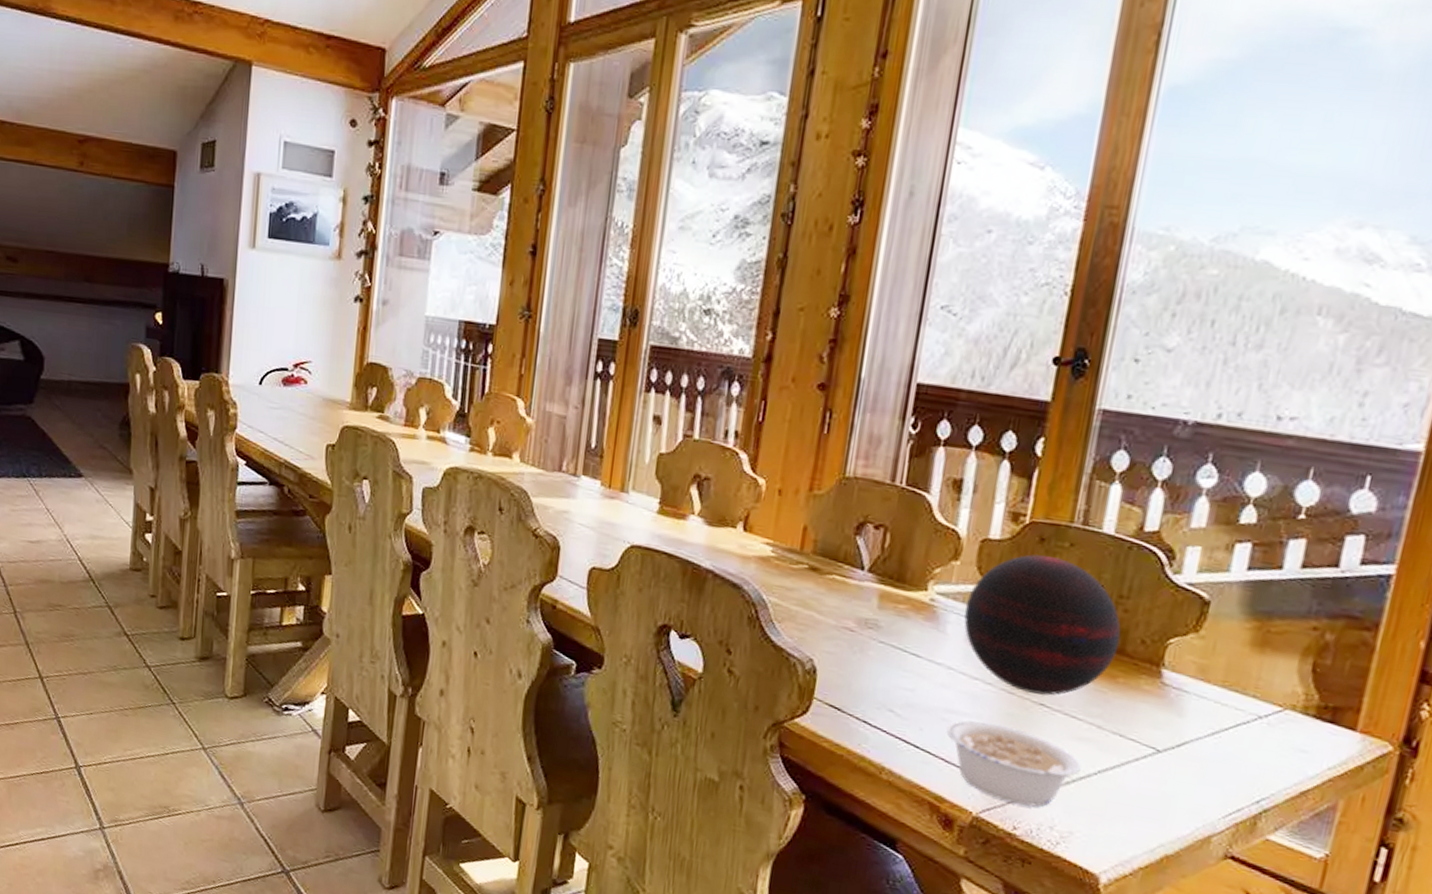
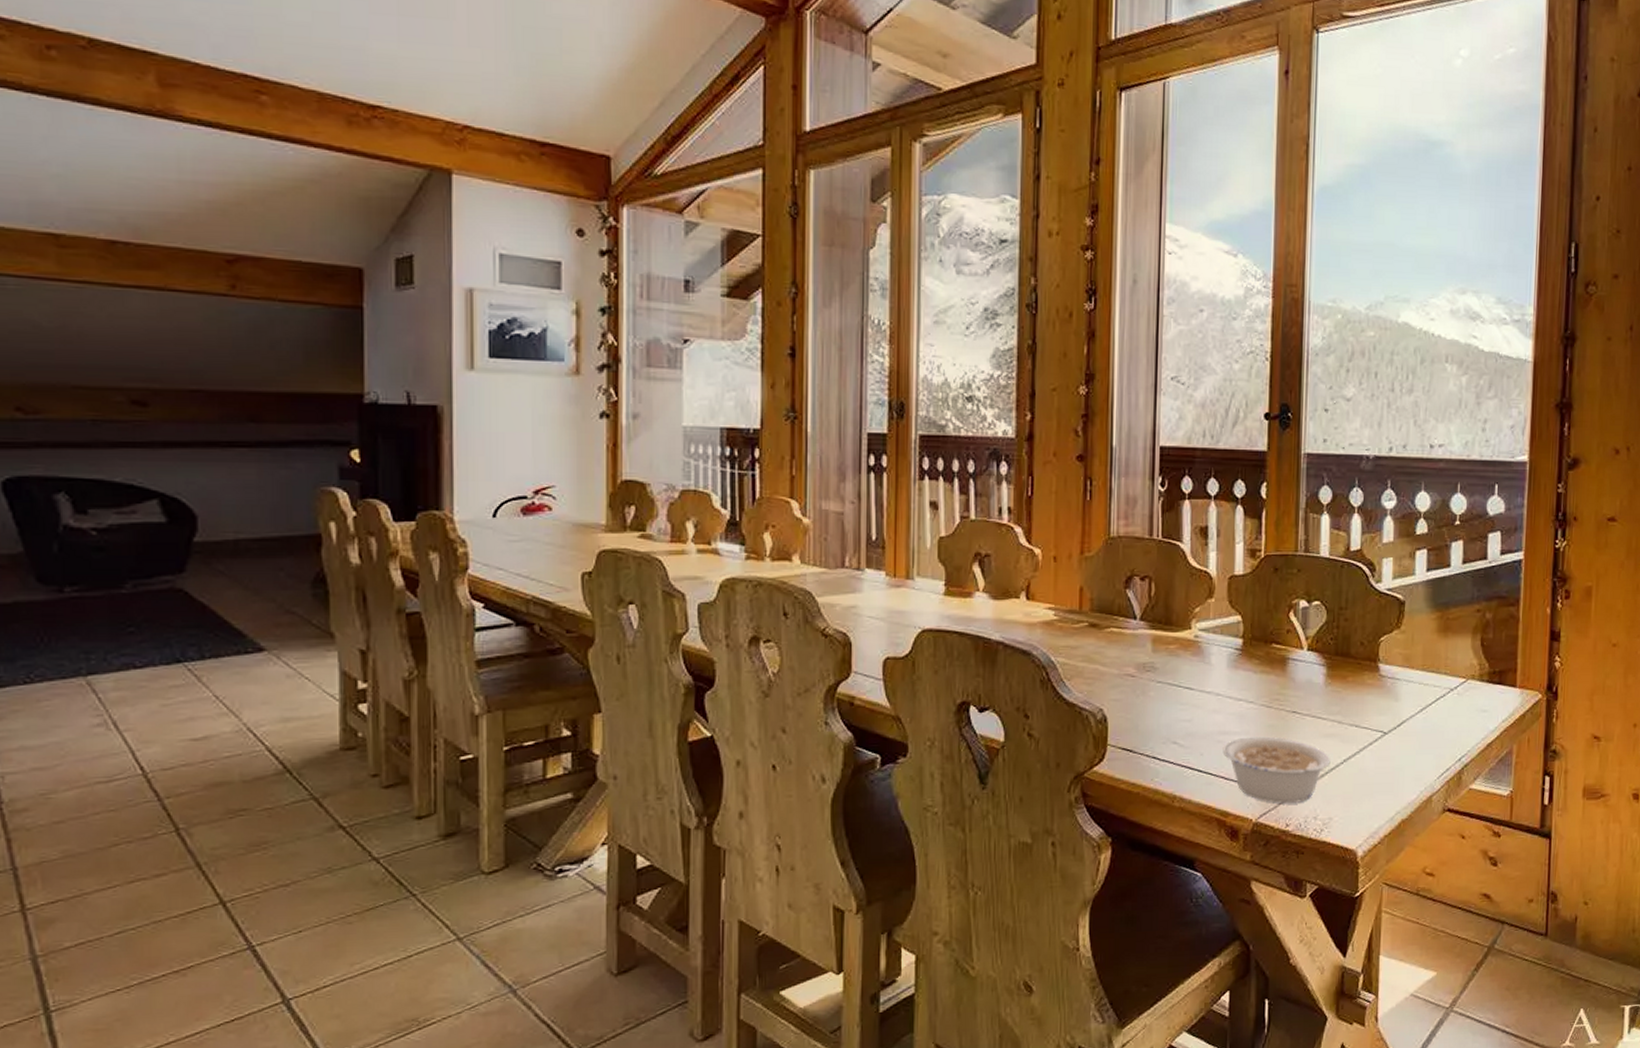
decorative orb: present [964,554,1121,696] -> none [1223,583,1345,704]

